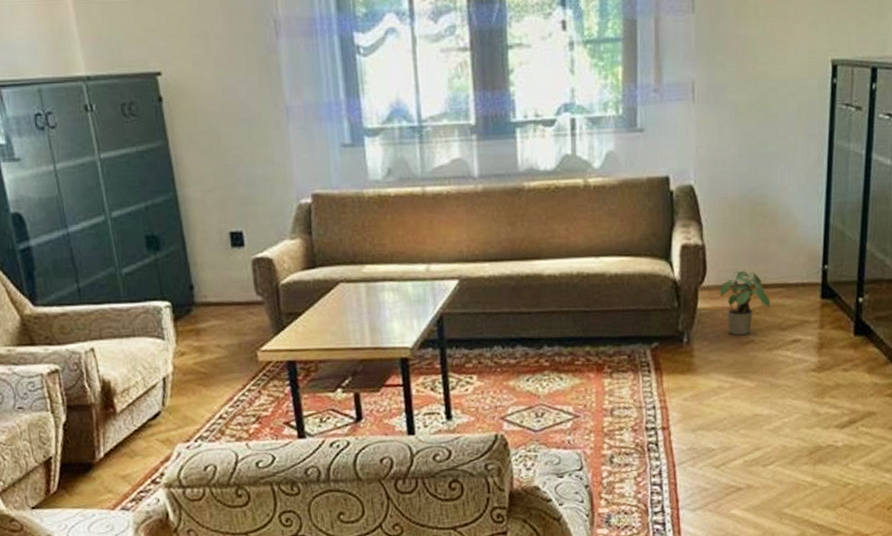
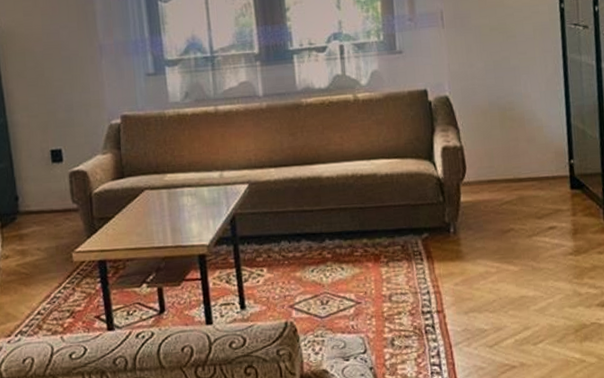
potted plant: present [719,270,771,336] -> none [479,167,526,225]

